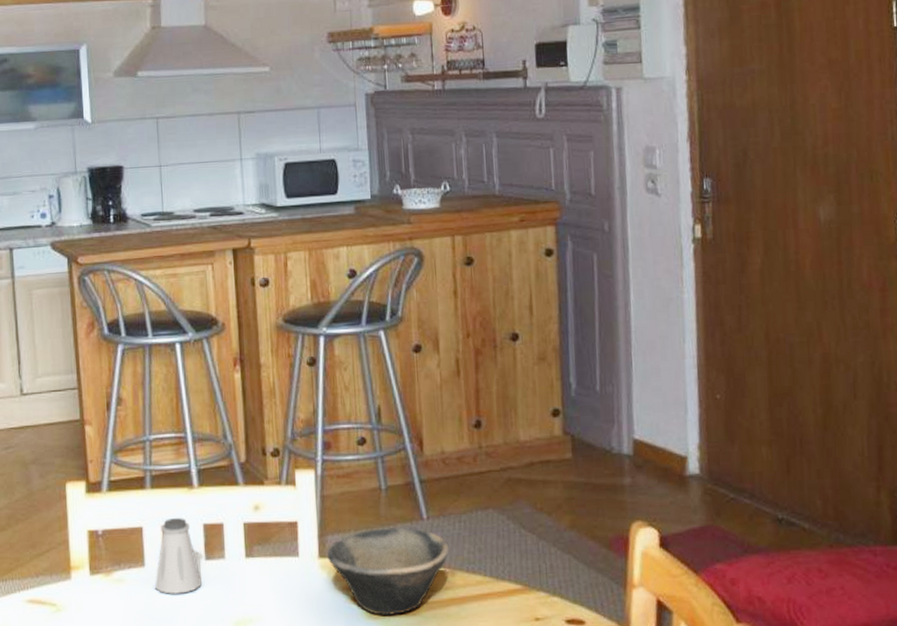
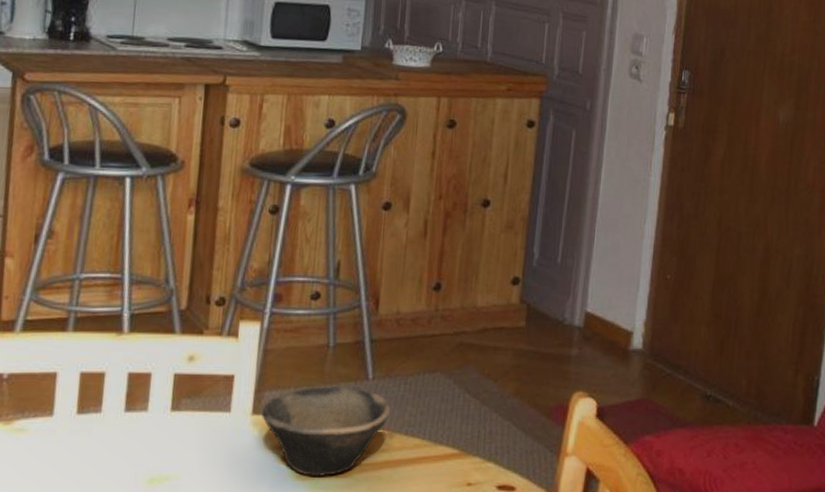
saltshaker: present [155,518,202,594] -> none [62,365,117,447]

